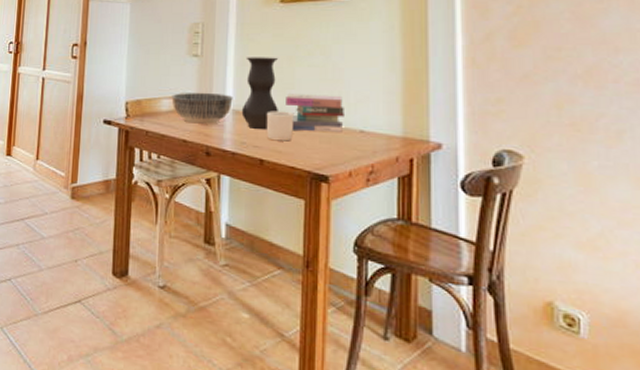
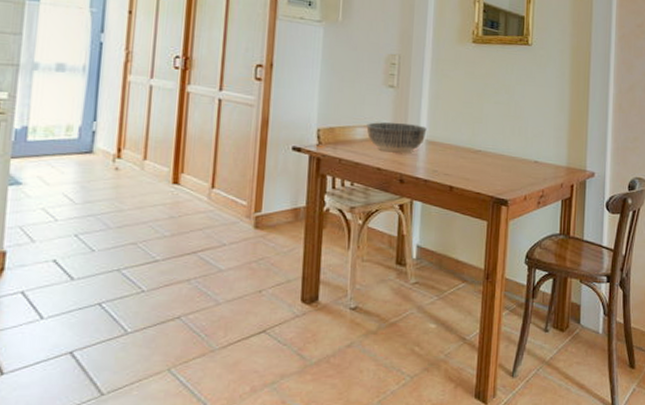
vase: present [241,57,278,129] -> none [434,91,469,159]
mug: present [266,111,295,142] -> none [456,142,482,170]
books: present [286,94,344,133] -> none [474,127,523,163]

